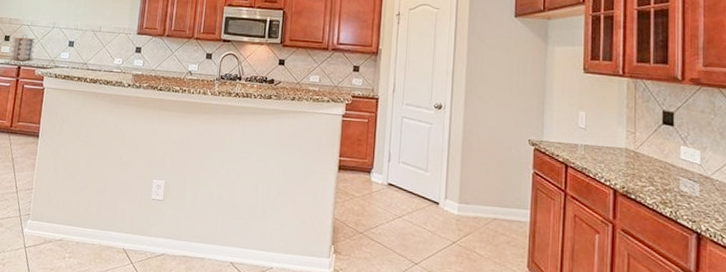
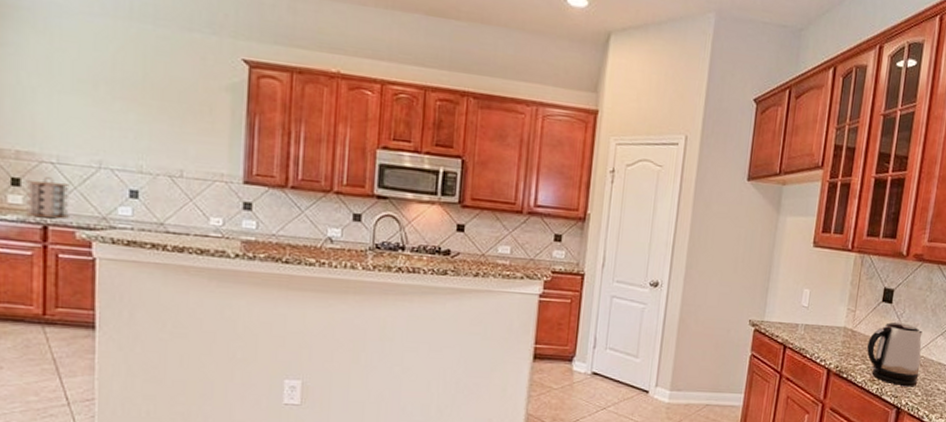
kettle: none [654,144,717,211] -> present [867,322,923,386]

